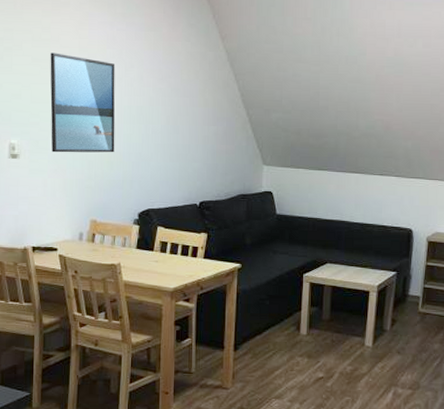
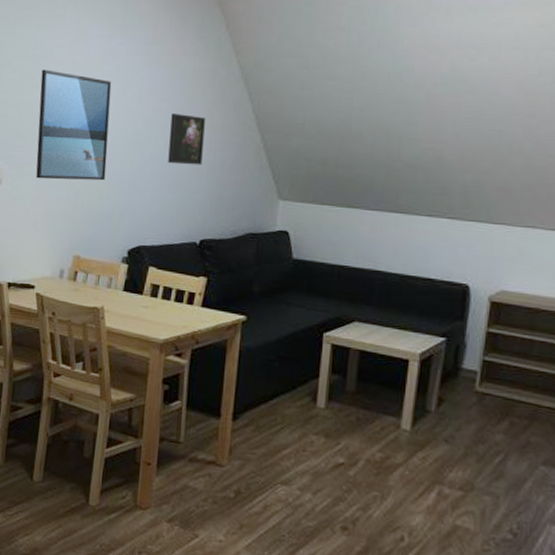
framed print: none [169,91,199,137] -> present [168,113,205,165]

